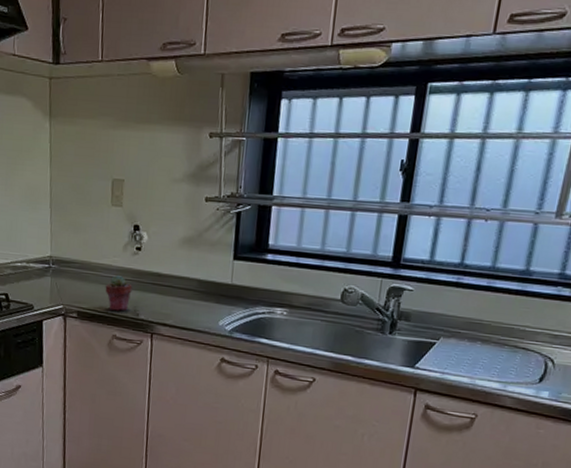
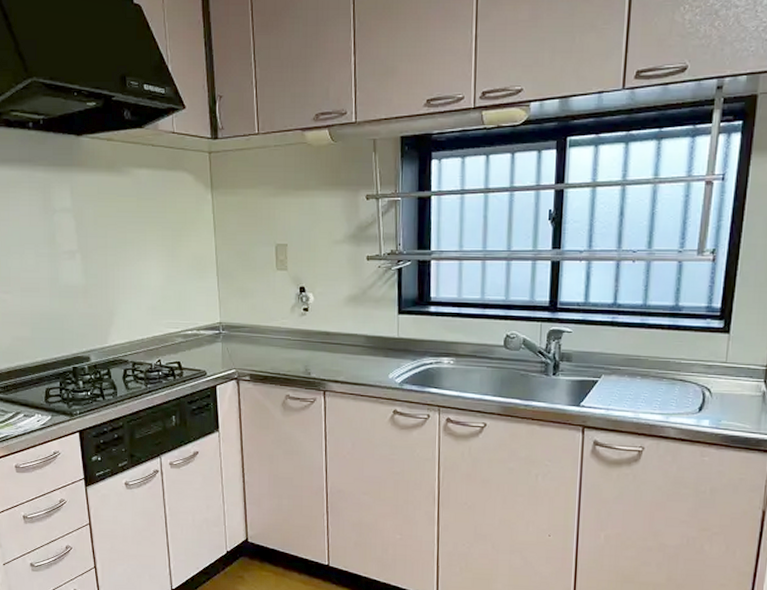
potted succulent: present [105,274,132,311] -> none [275,336,302,371]

